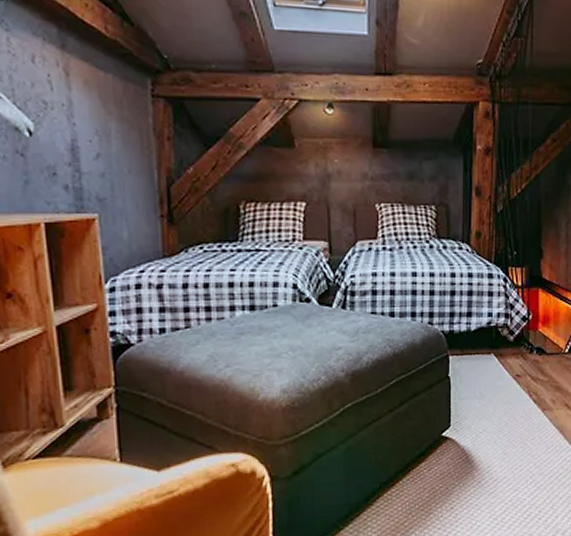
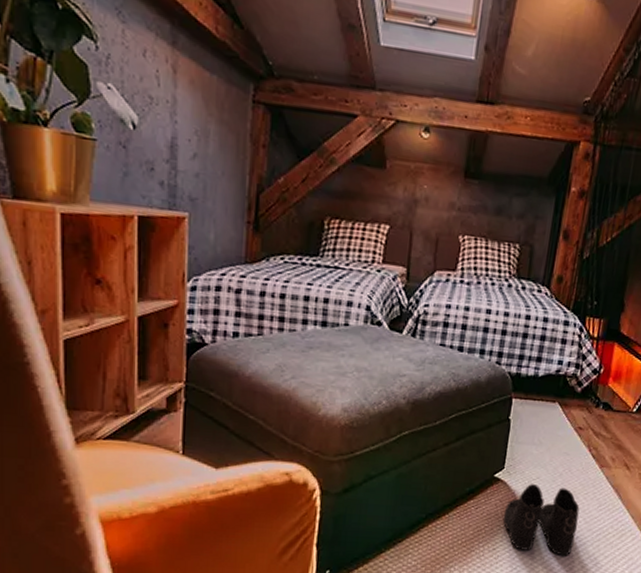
boots: none [456,436,530,505] -> present [503,484,580,556]

